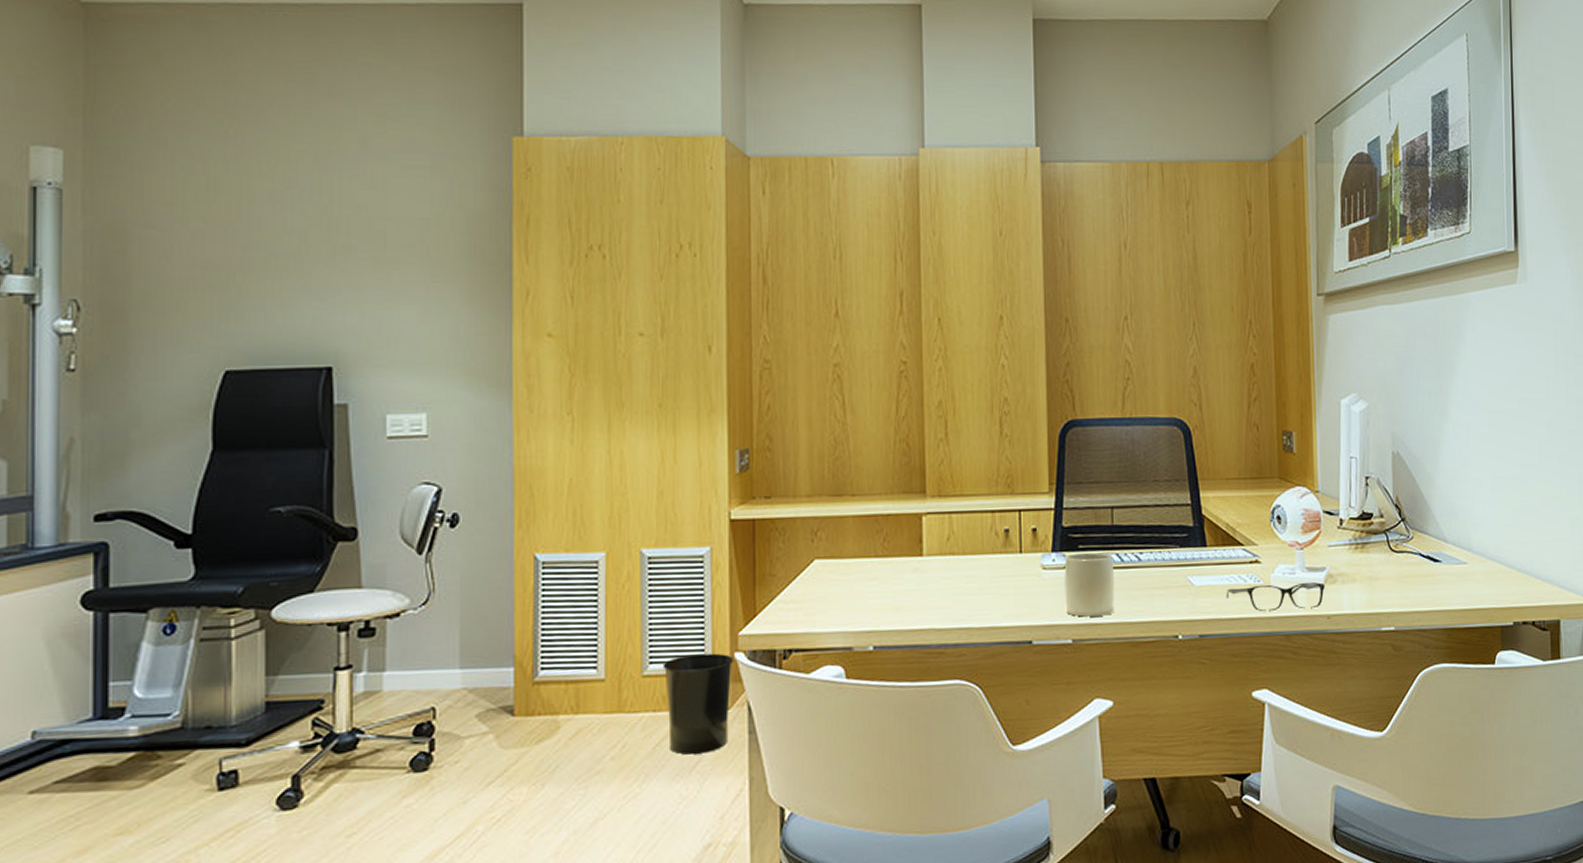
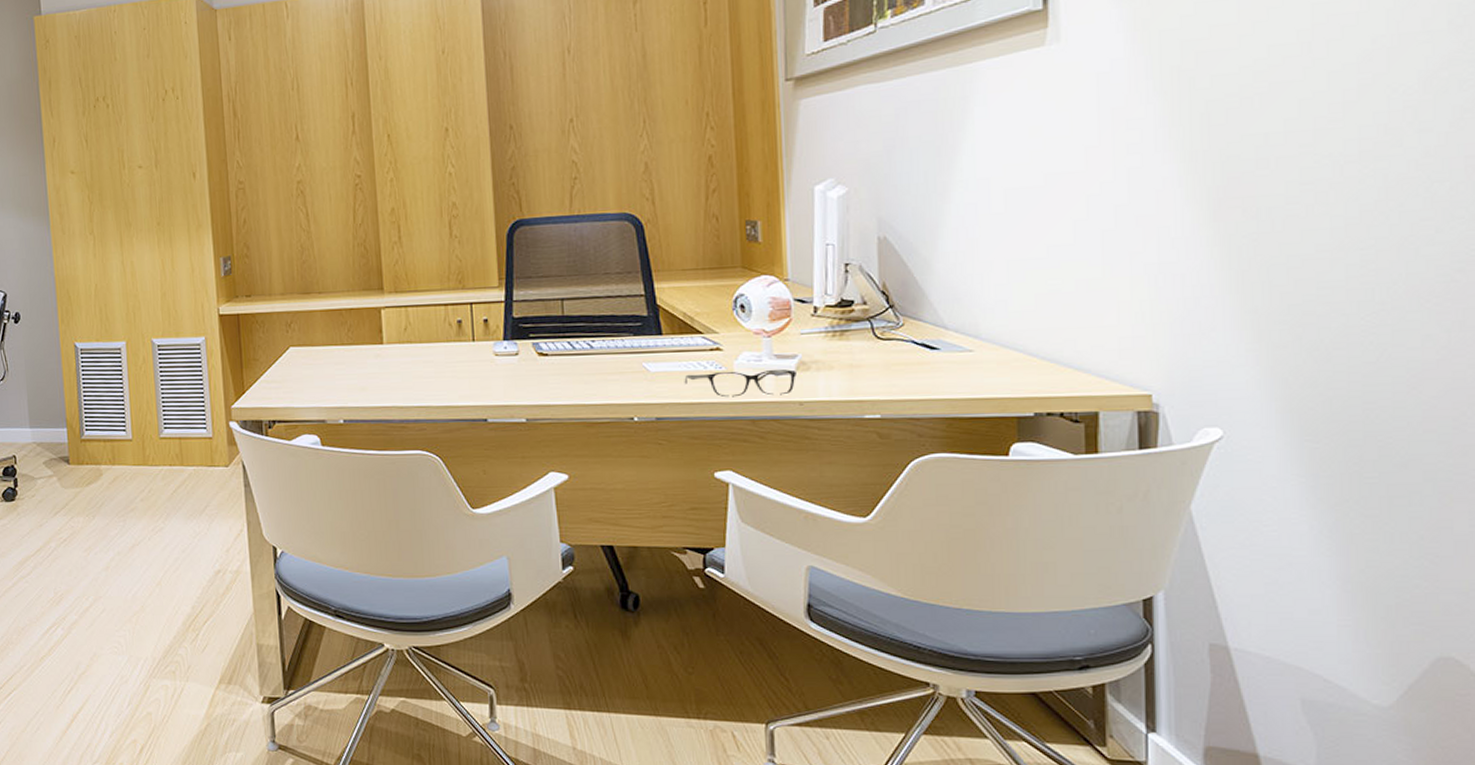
waste bin: present [662,653,735,755] -> none [174,422,230,500]
mug: present [1064,552,1115,617] -> none [516,340,568,399]

